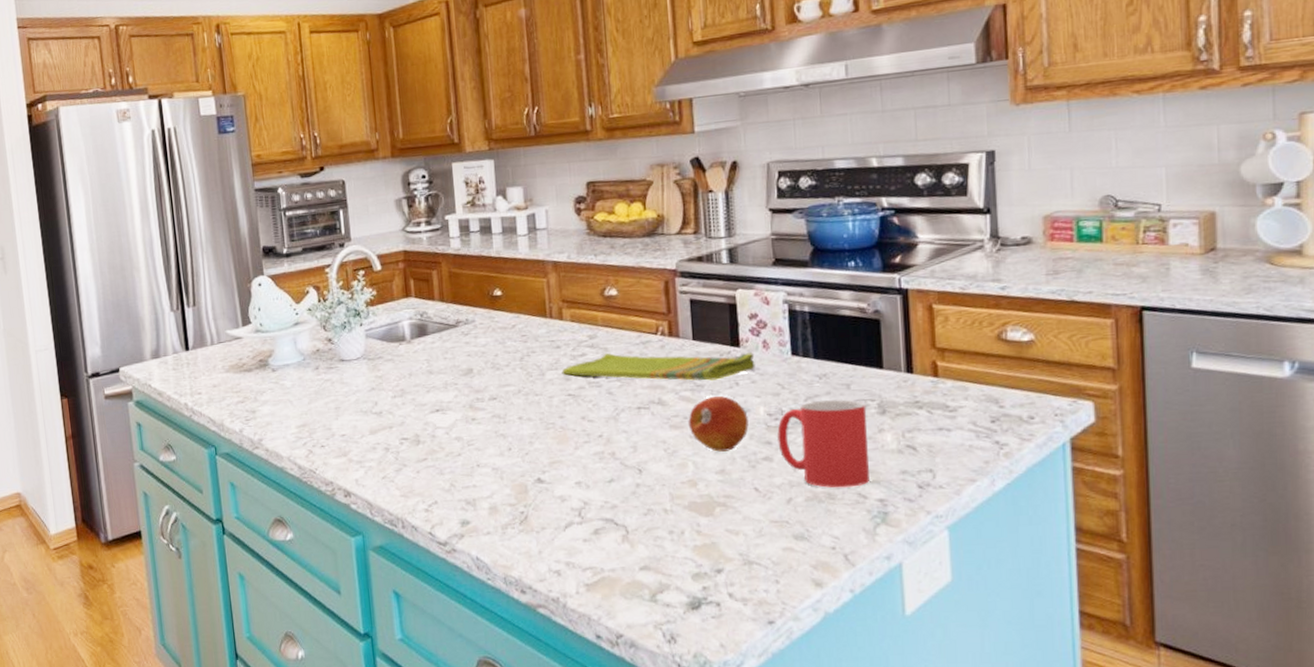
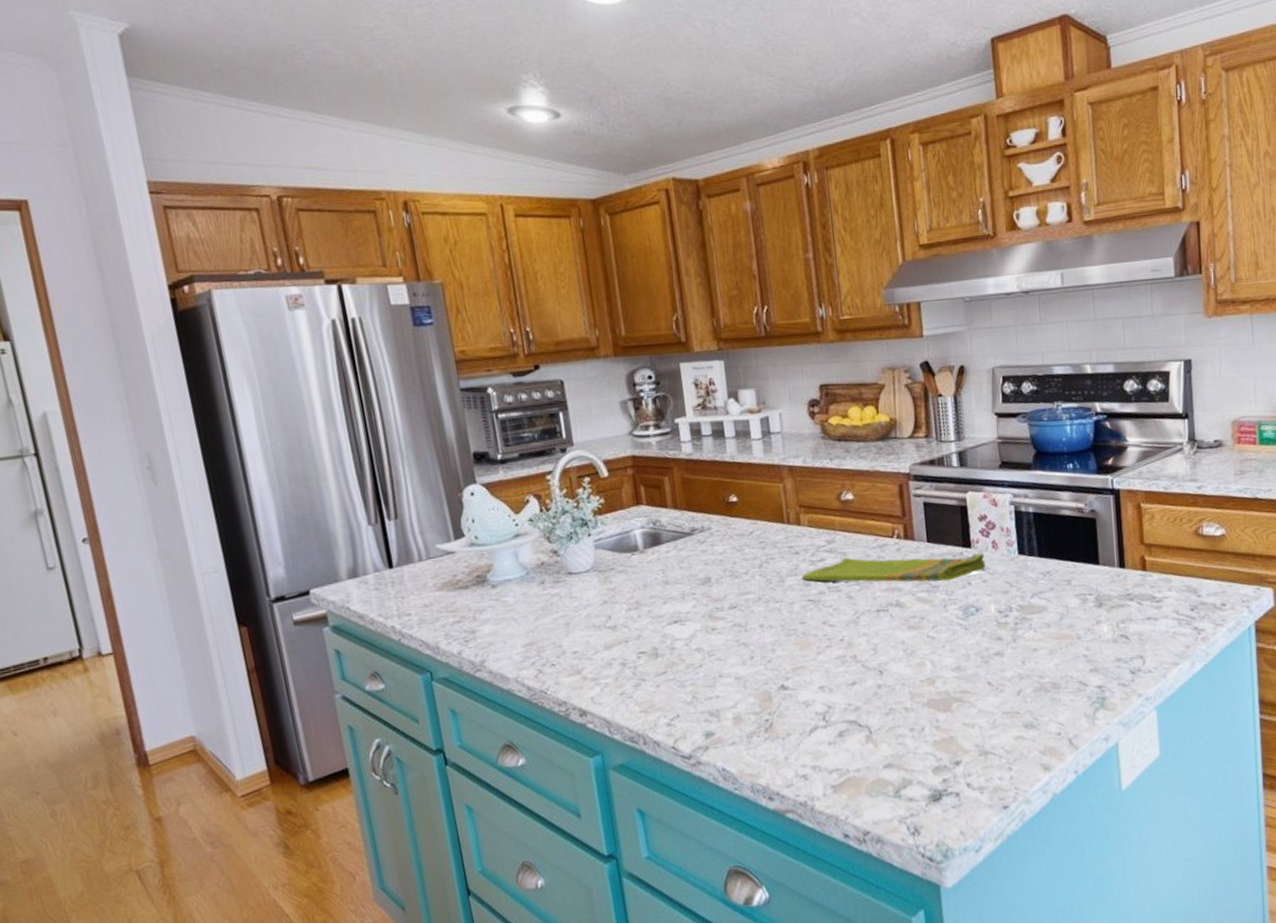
fruit: present [688,395,749,452] -> none [925,595,981,650]
mug: present [777,399,870,488] -> none [1007,594,1089,678]

